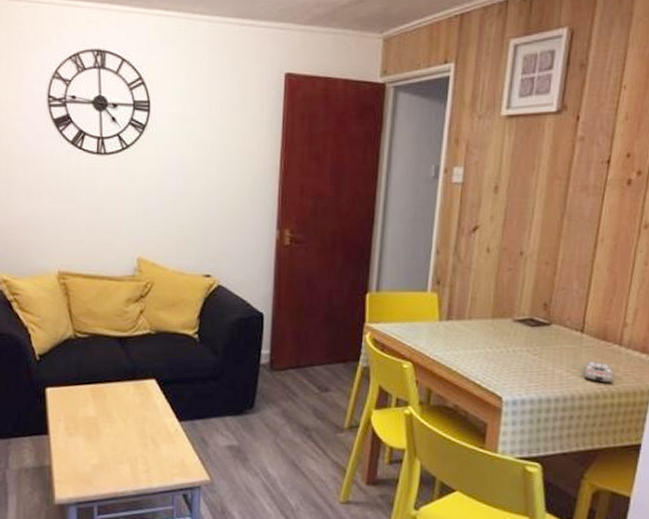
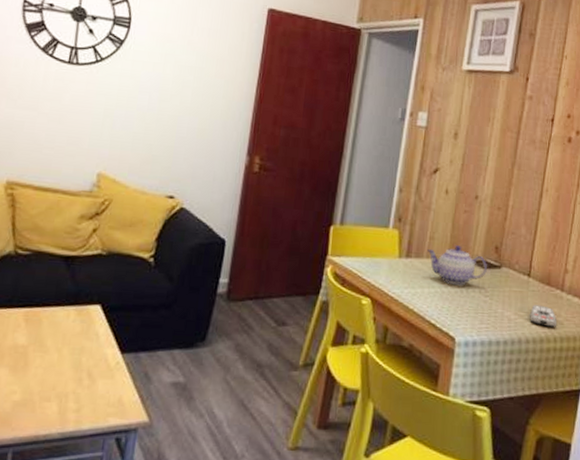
teapot: none [469,305,535,346] -> present [427,245,487,286]

